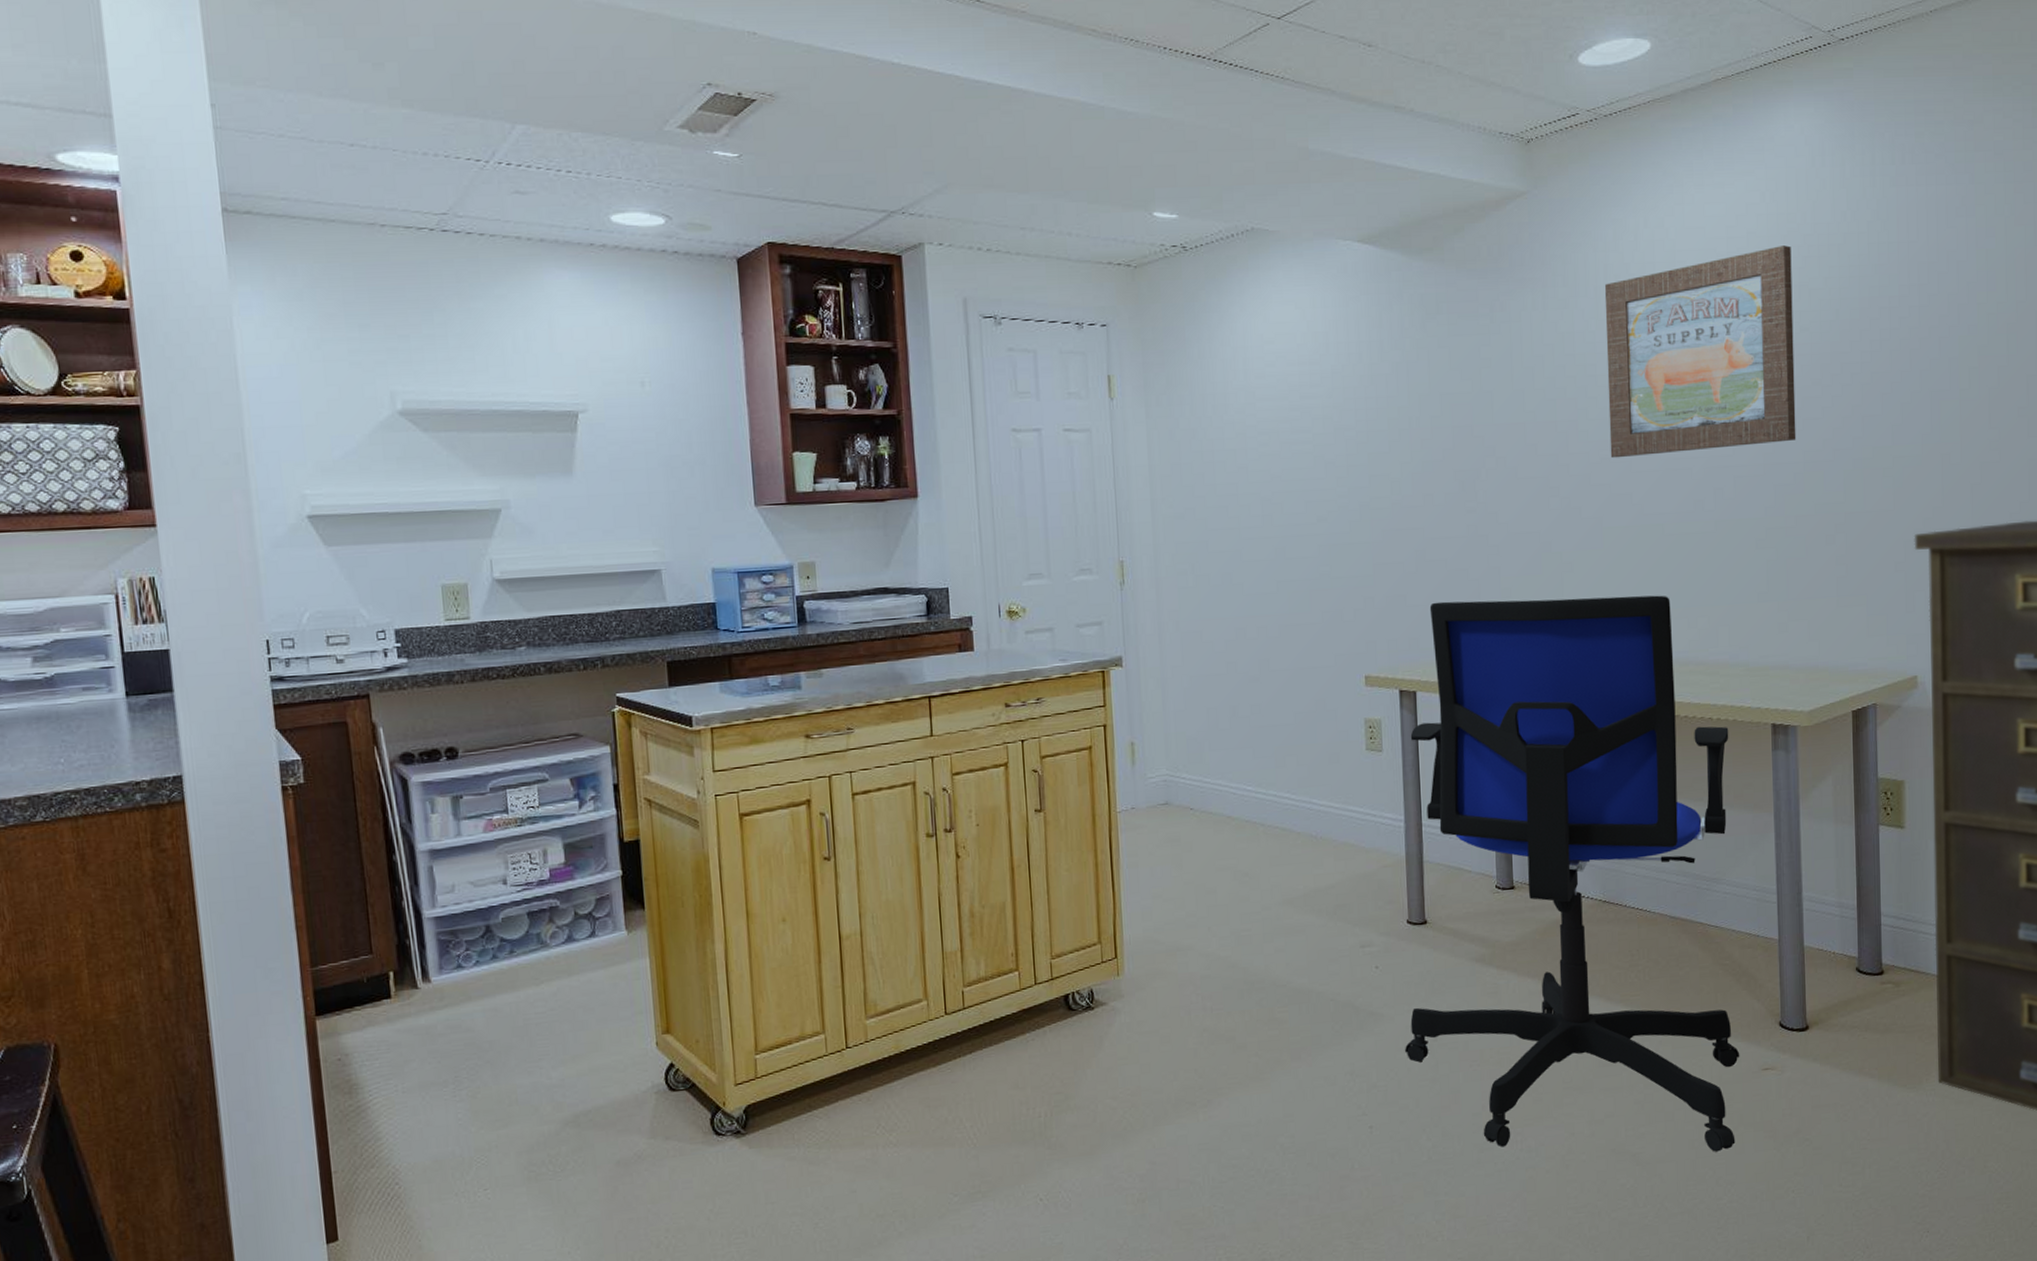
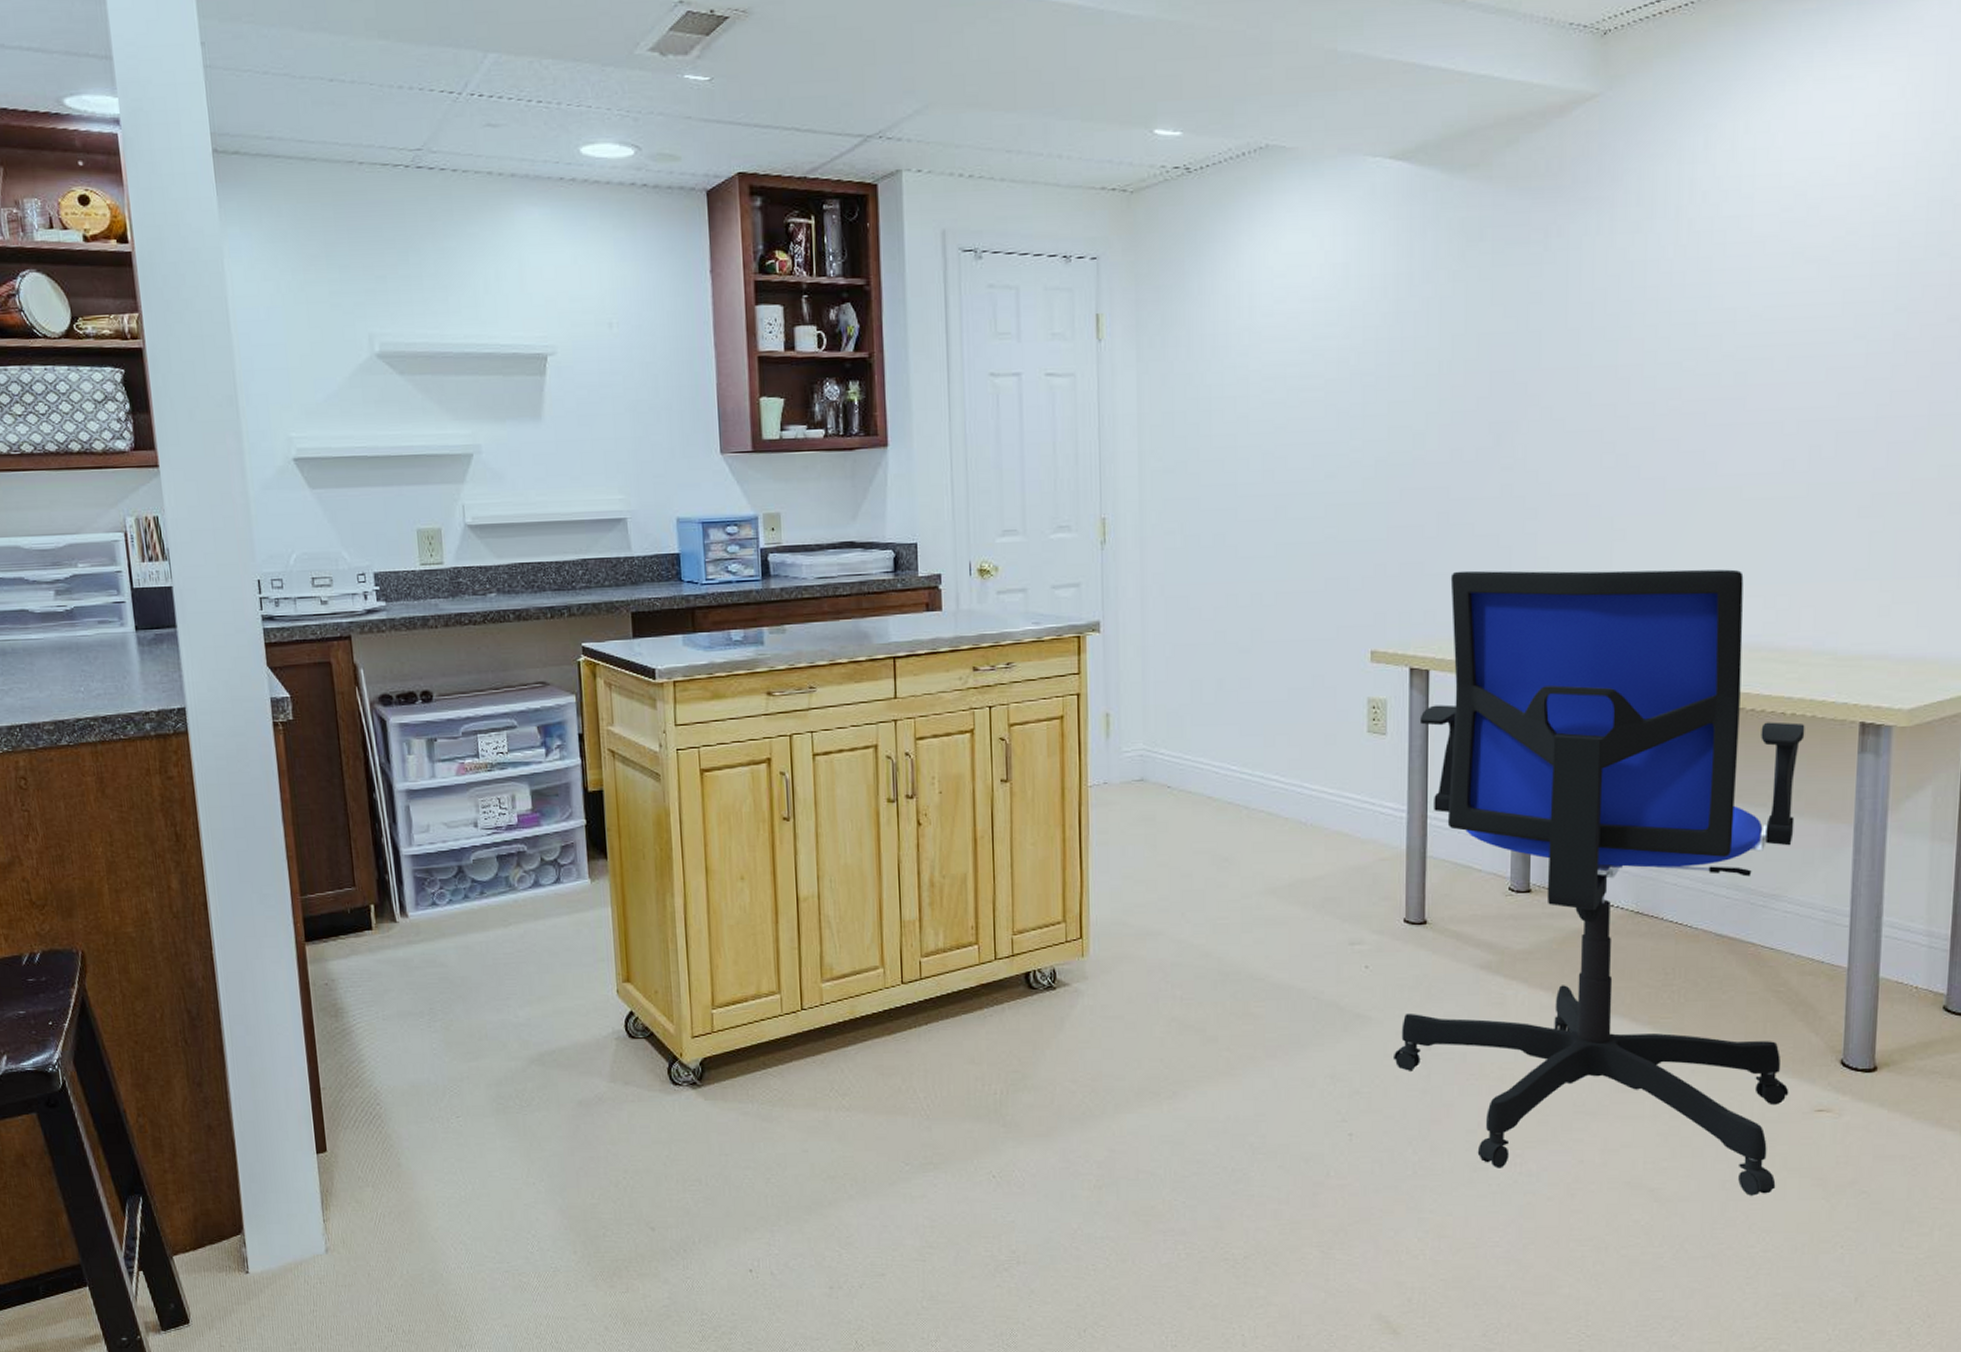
wall art: present [1604,245,1796,459] -> none [1681,151,1935,409]

